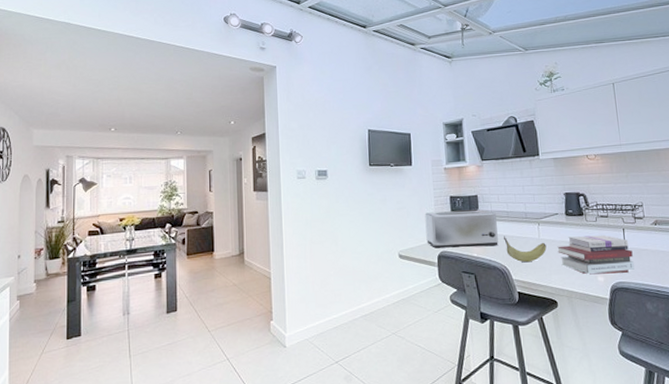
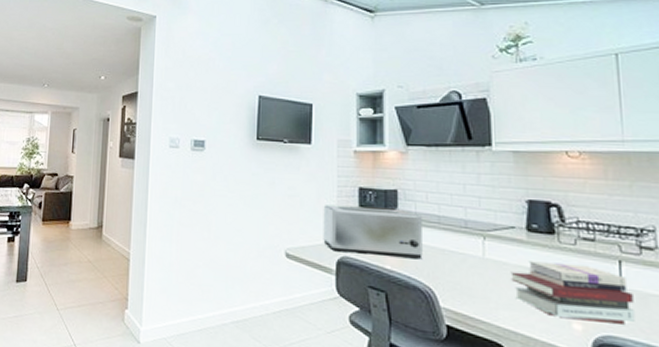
fruit: present [504,236,547,263] -> none [431,247,494,288]

